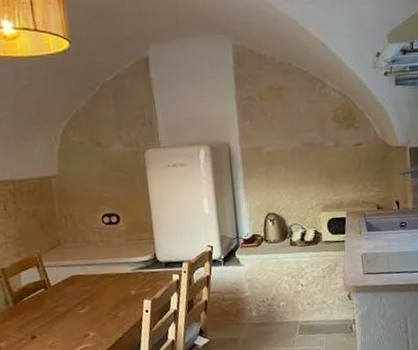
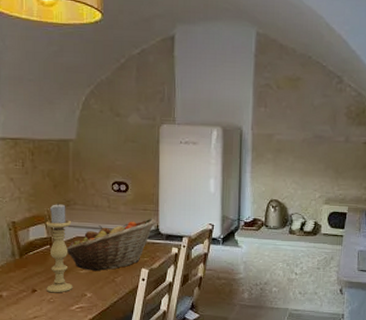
candle holder: none [37,243,75,337] -> present [46,203,73,293]
fruit basket: none [62,247,153,309] -> present [66,218,156,272]

